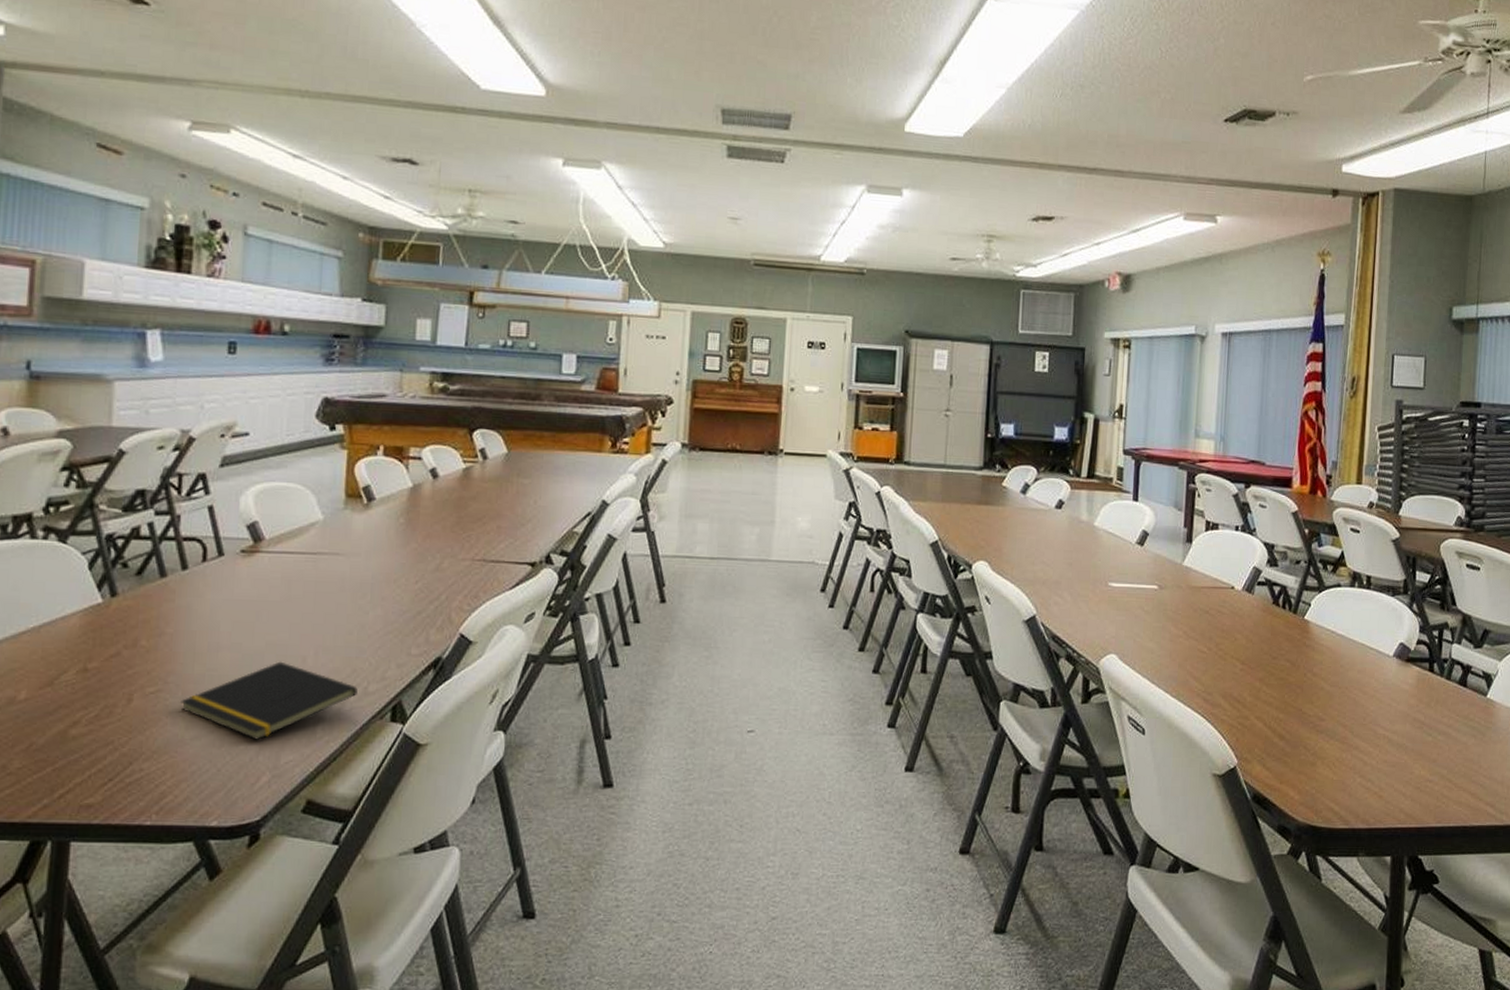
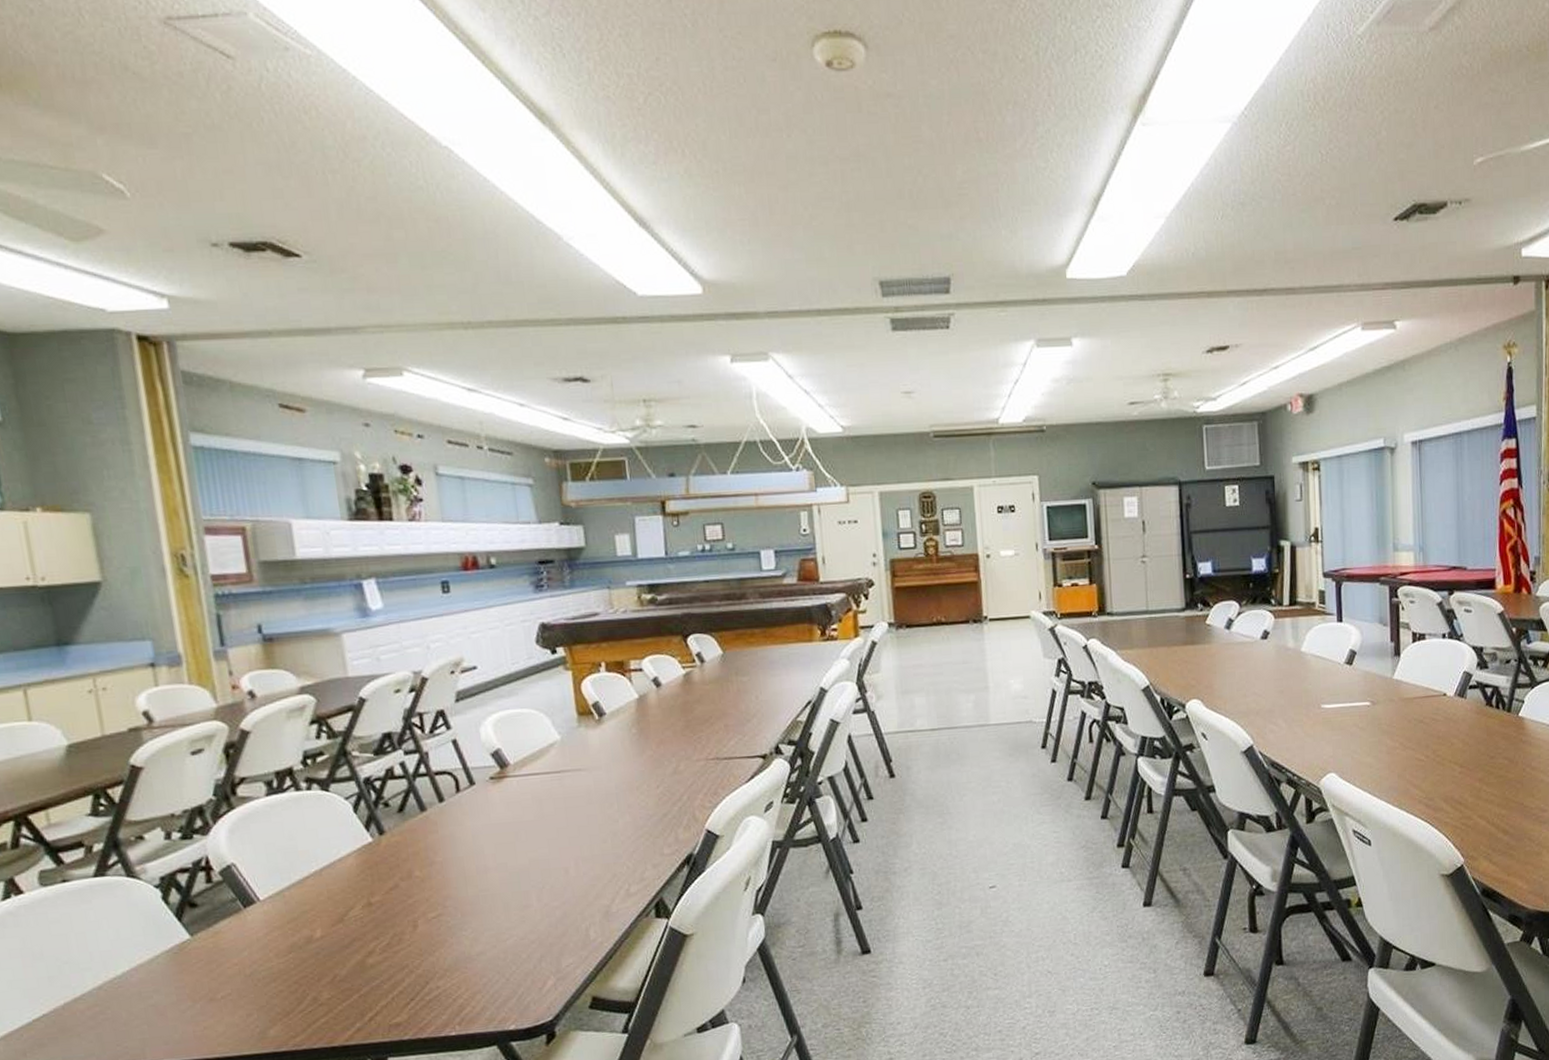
notepad: present [181,661,358,740] -> none [461,875,621,949]

